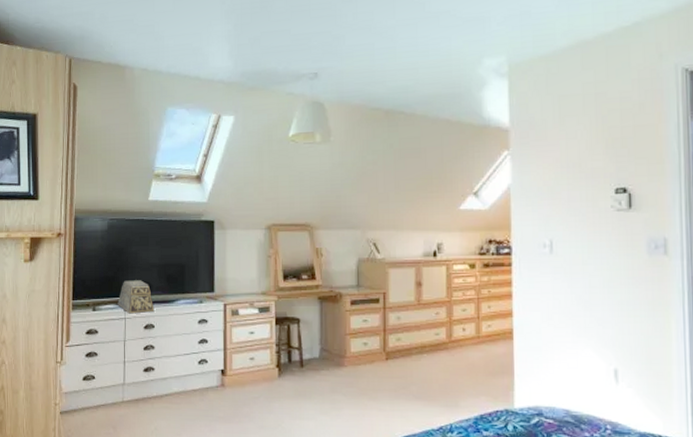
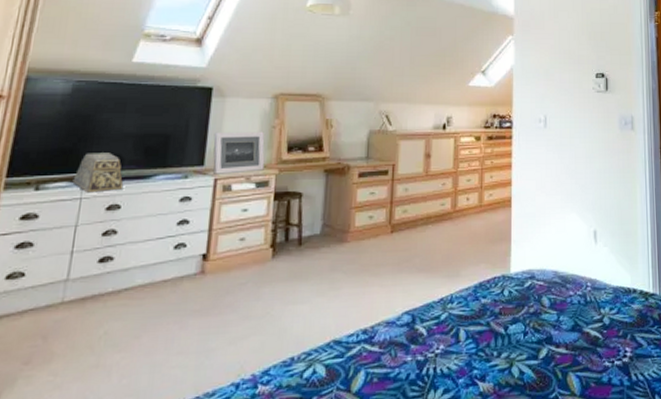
picture frame: none [219,261,265,300] -> present [213,131,265,174]

